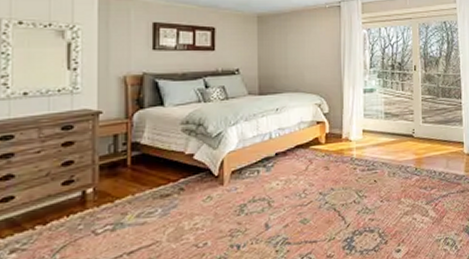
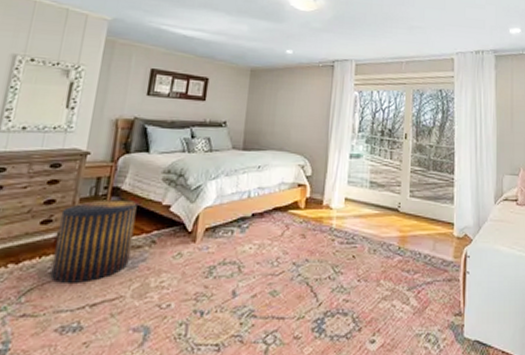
stool: none [82,153,160,238] -> present [50,200,137,285]

